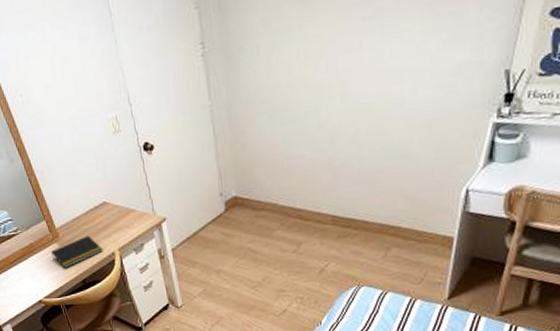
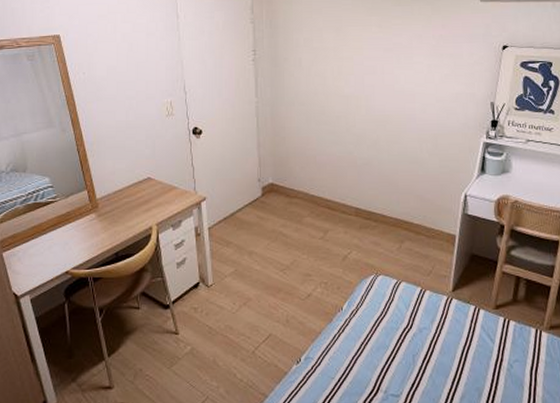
notepad: present [51,235,103,269] -> none [88,208,141,240]

